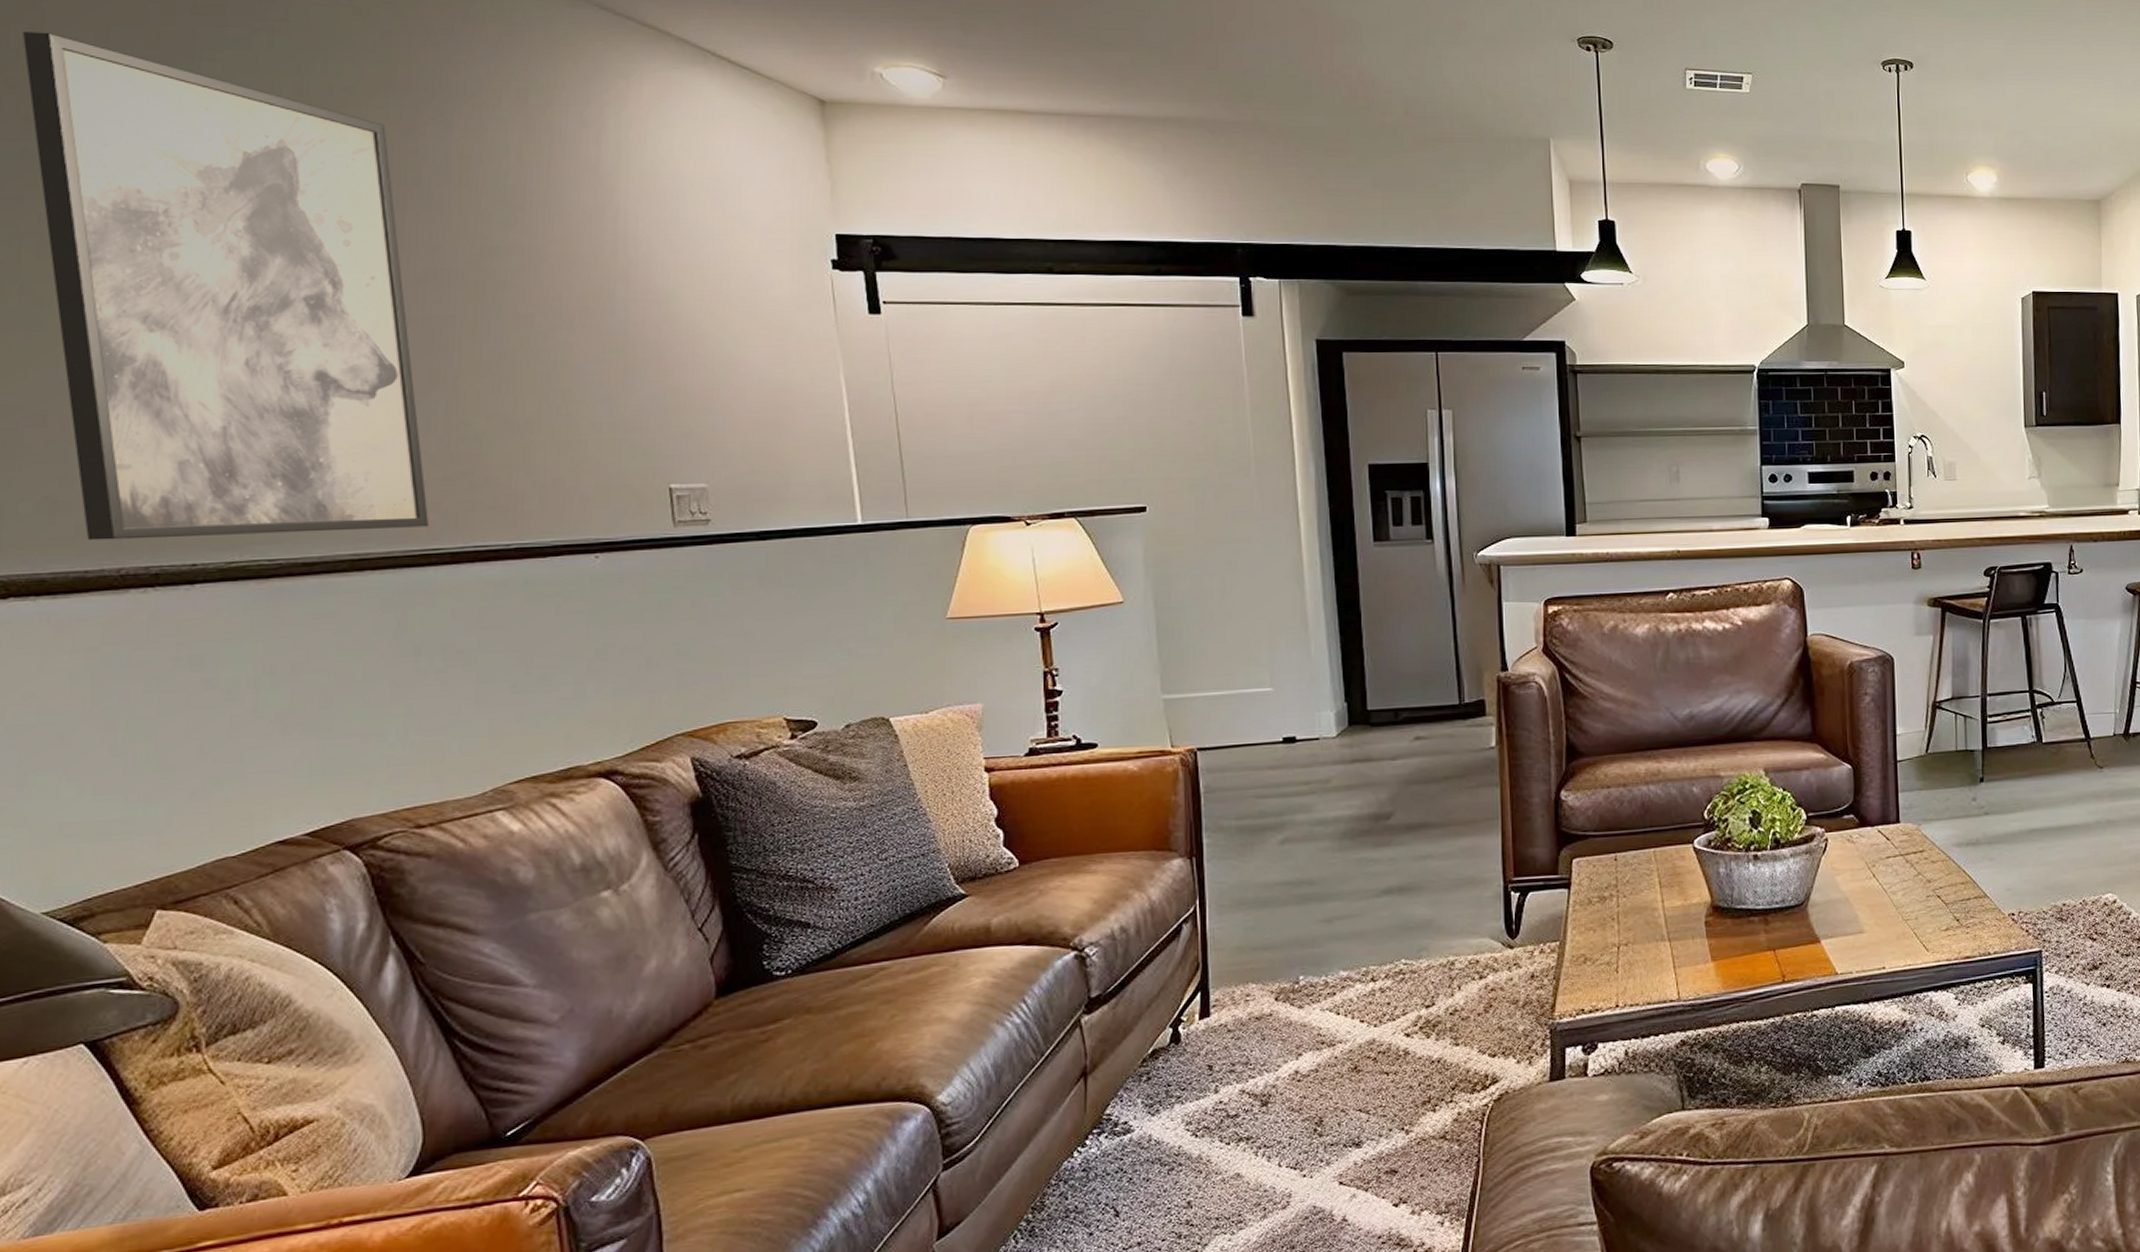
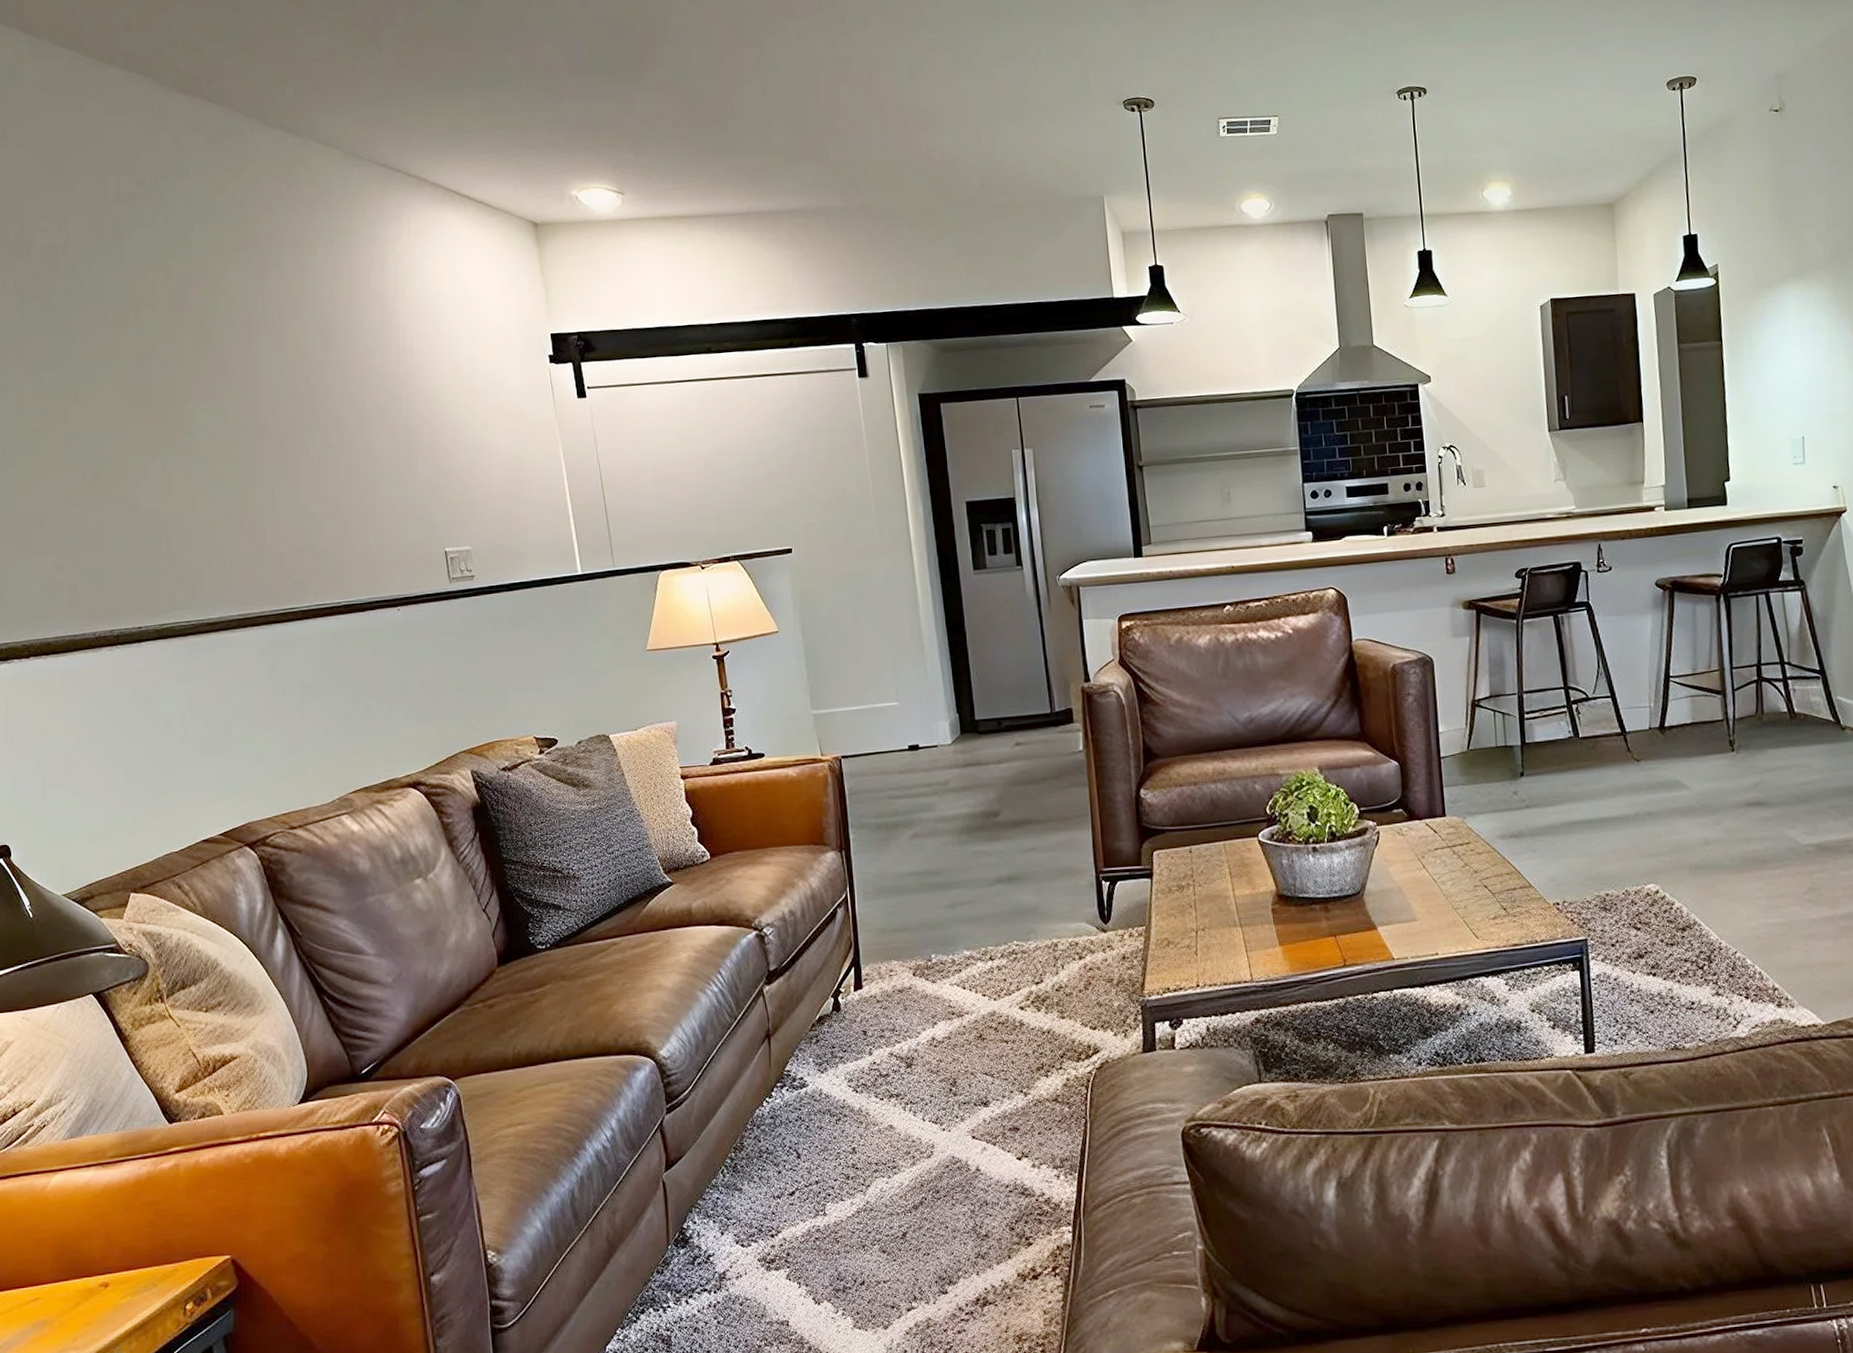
wall art: present [23,32,430,541] -> none [16,226,287,612]

